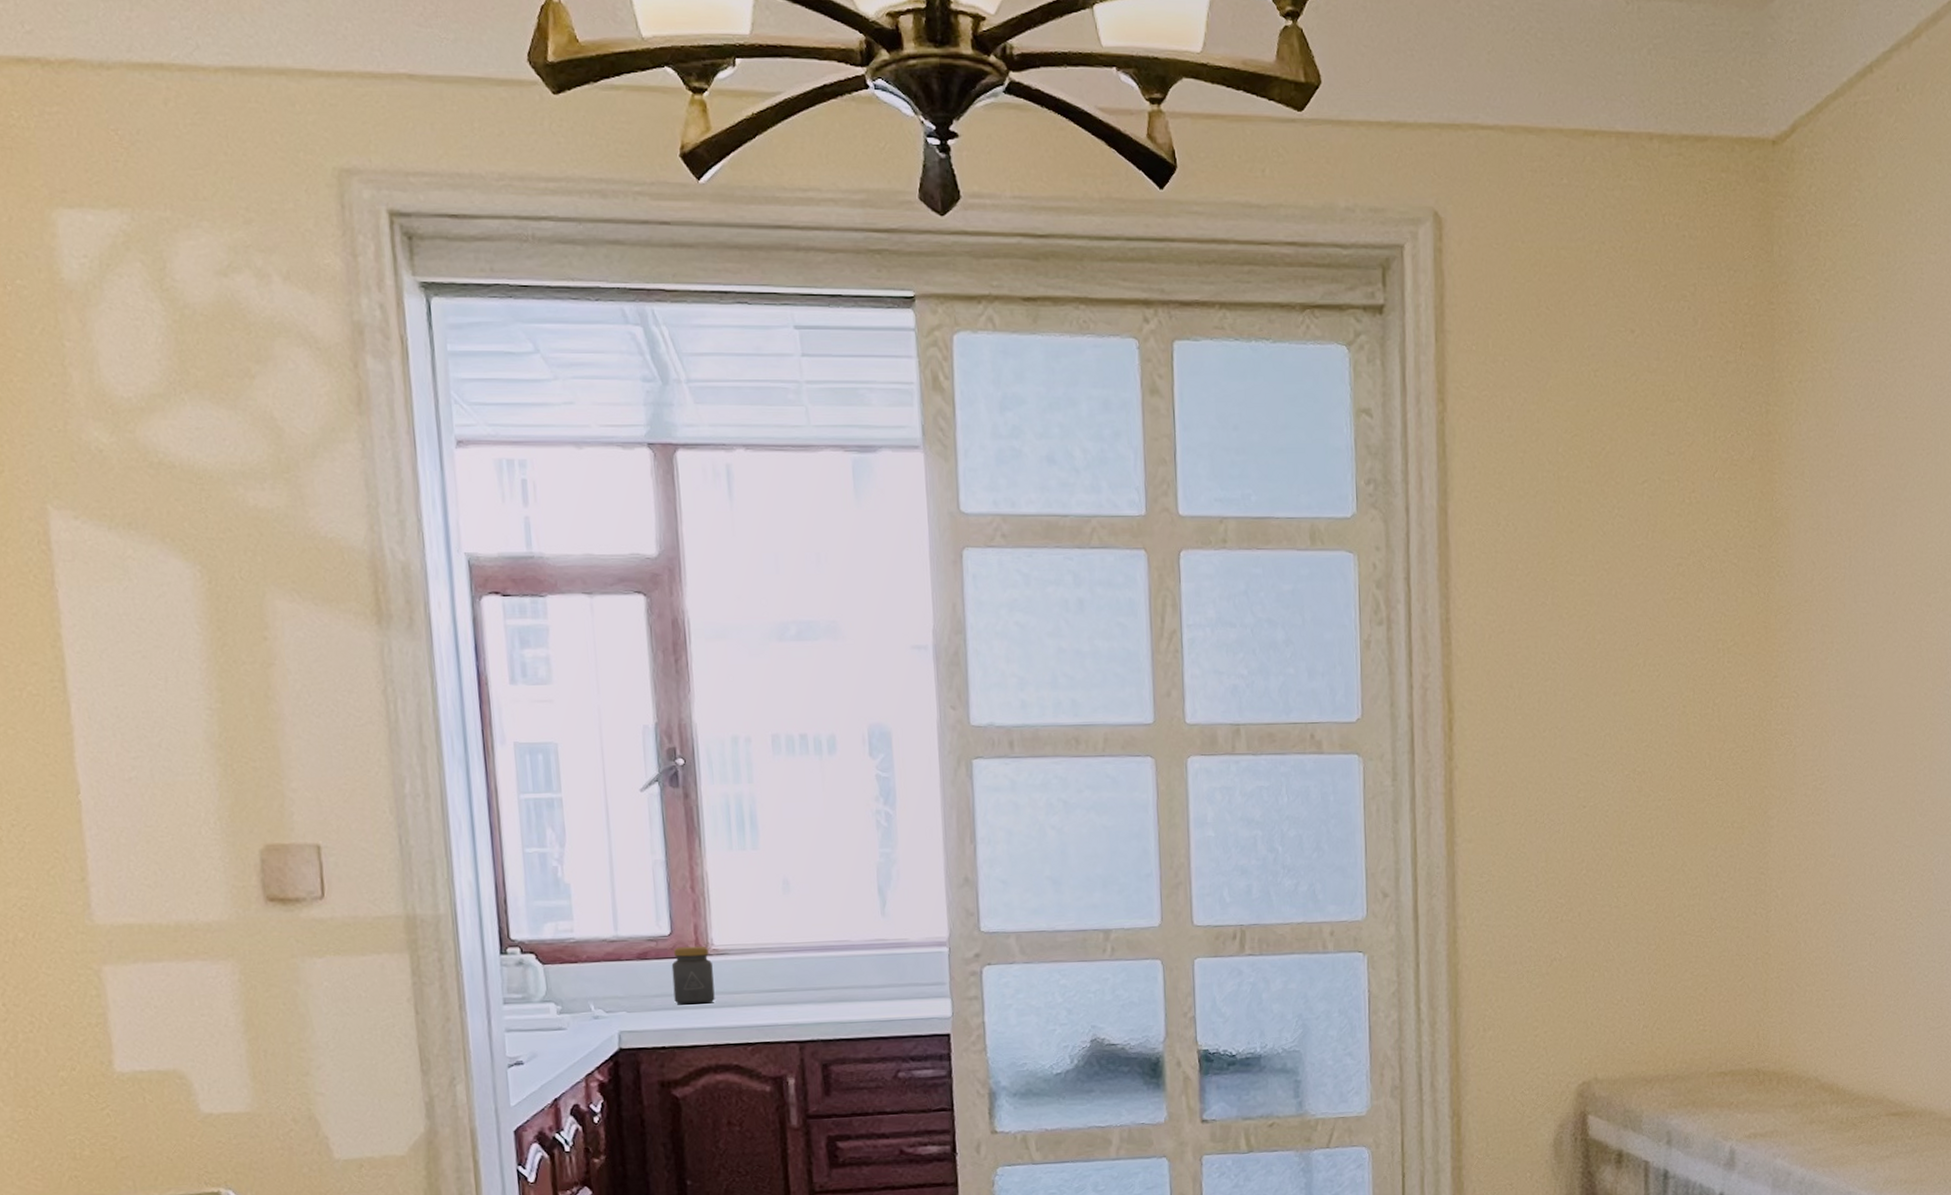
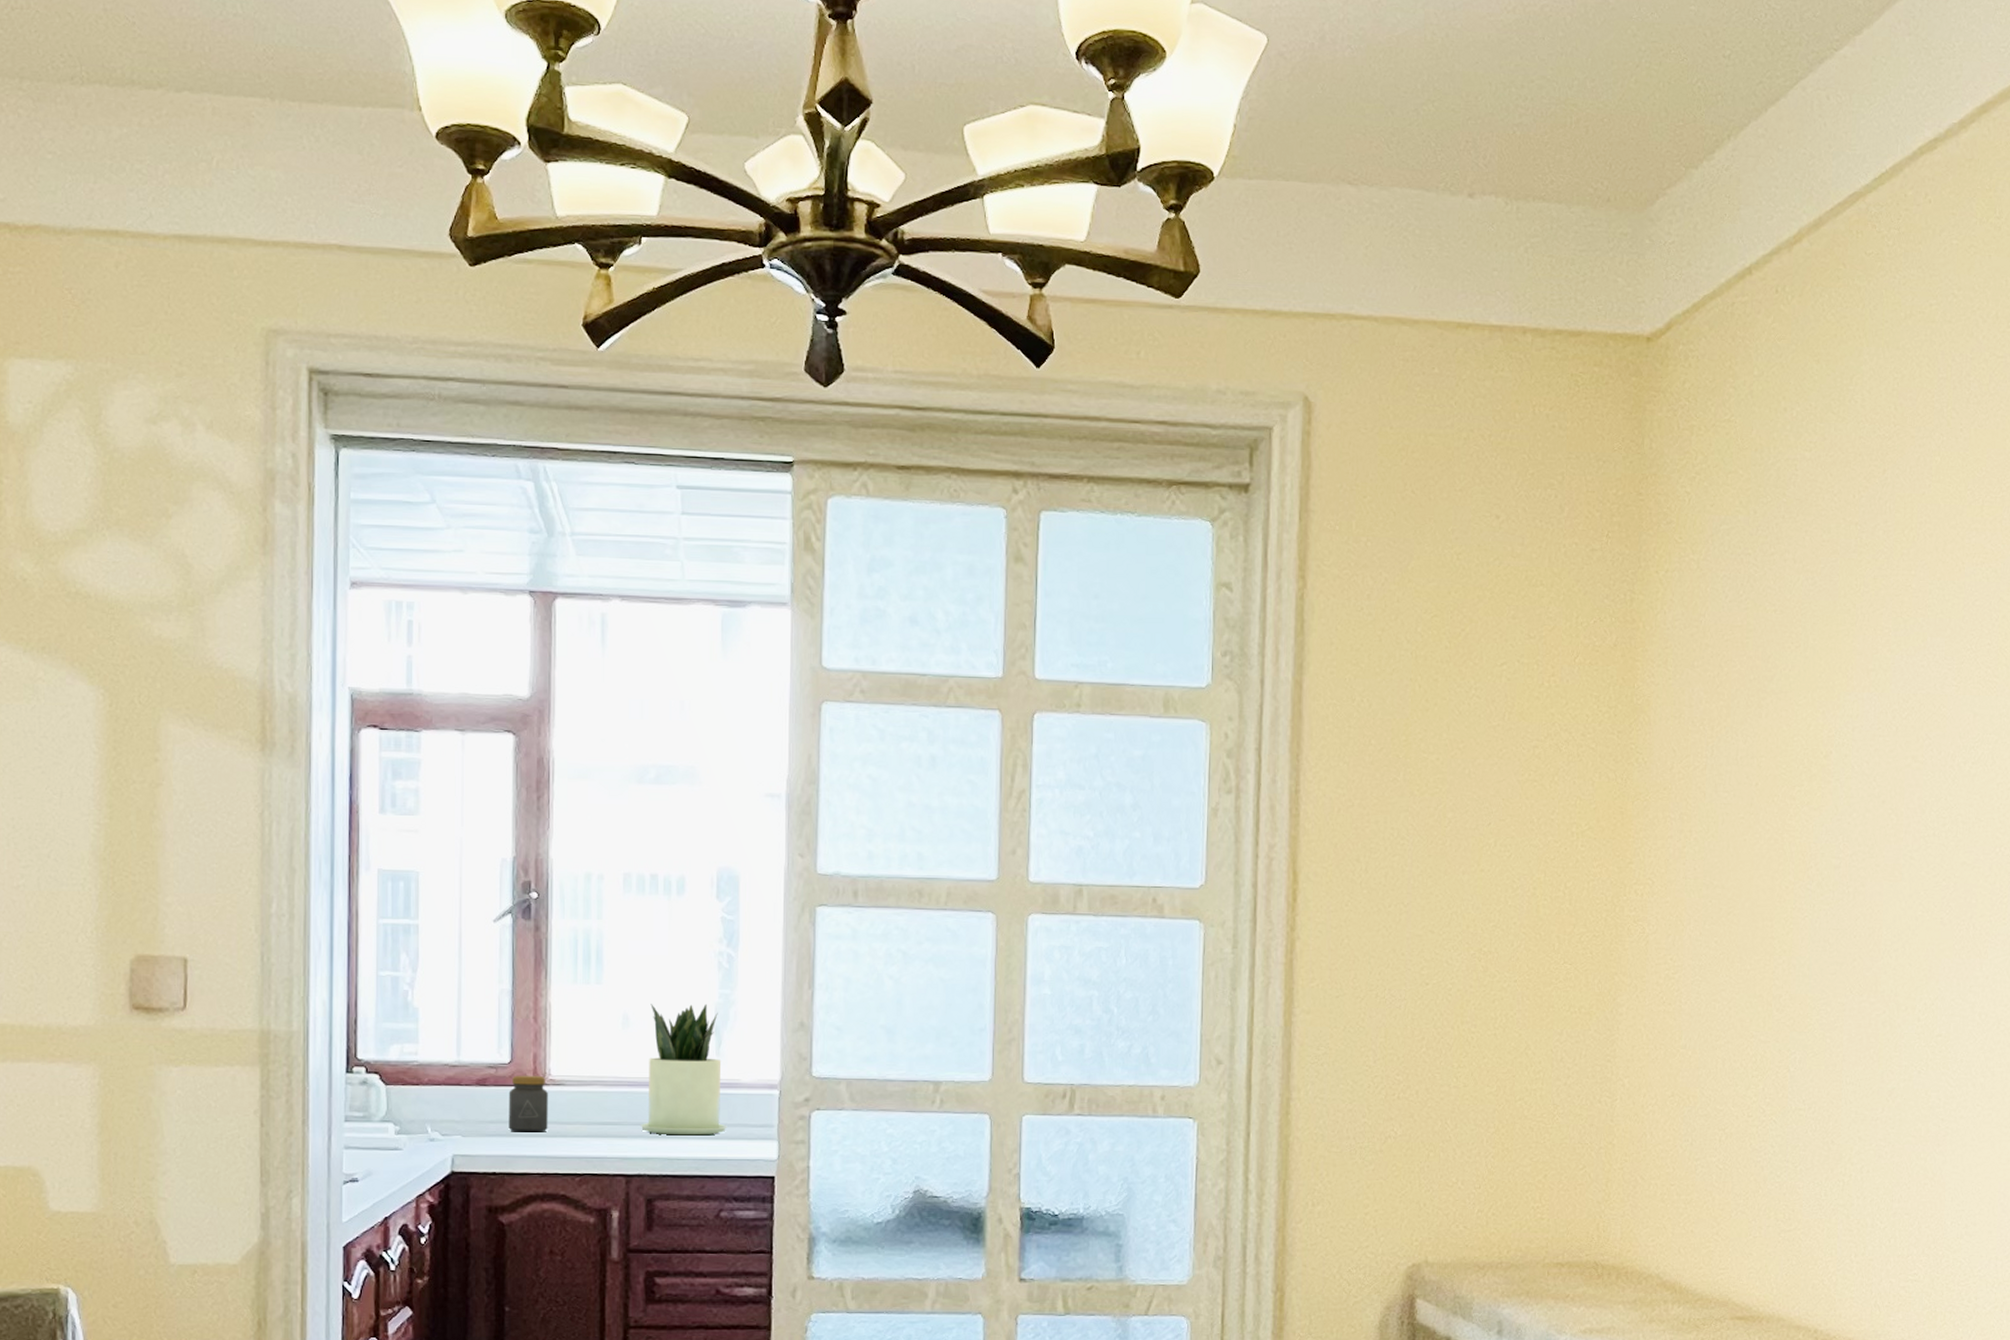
planter: none [809,863,899,999] -> present [640,1003,727,1136]

